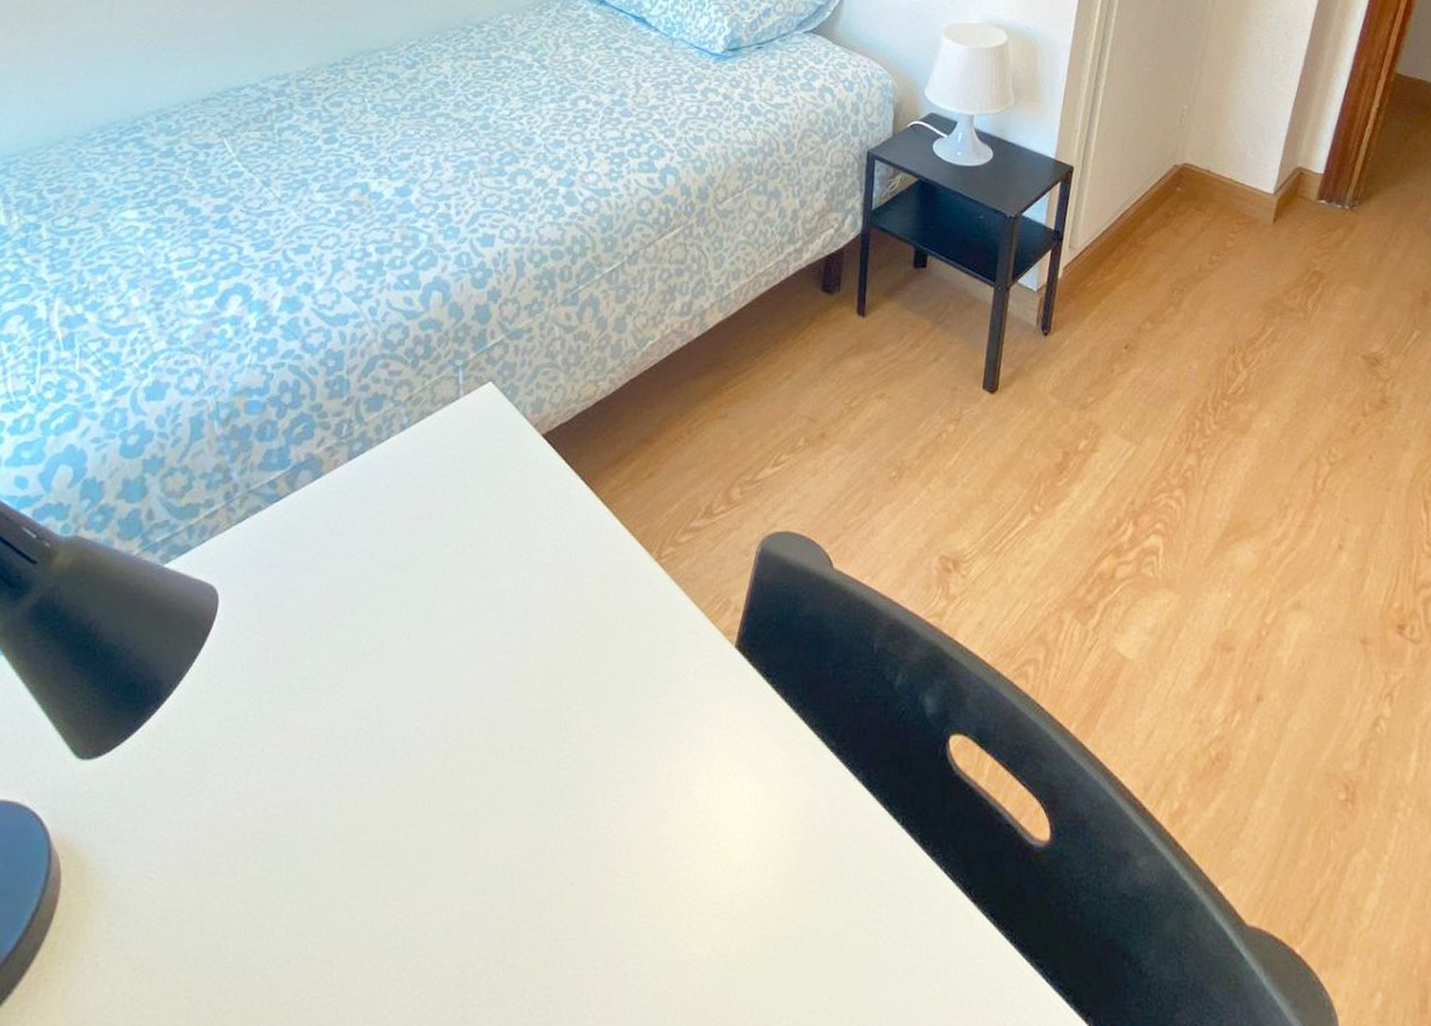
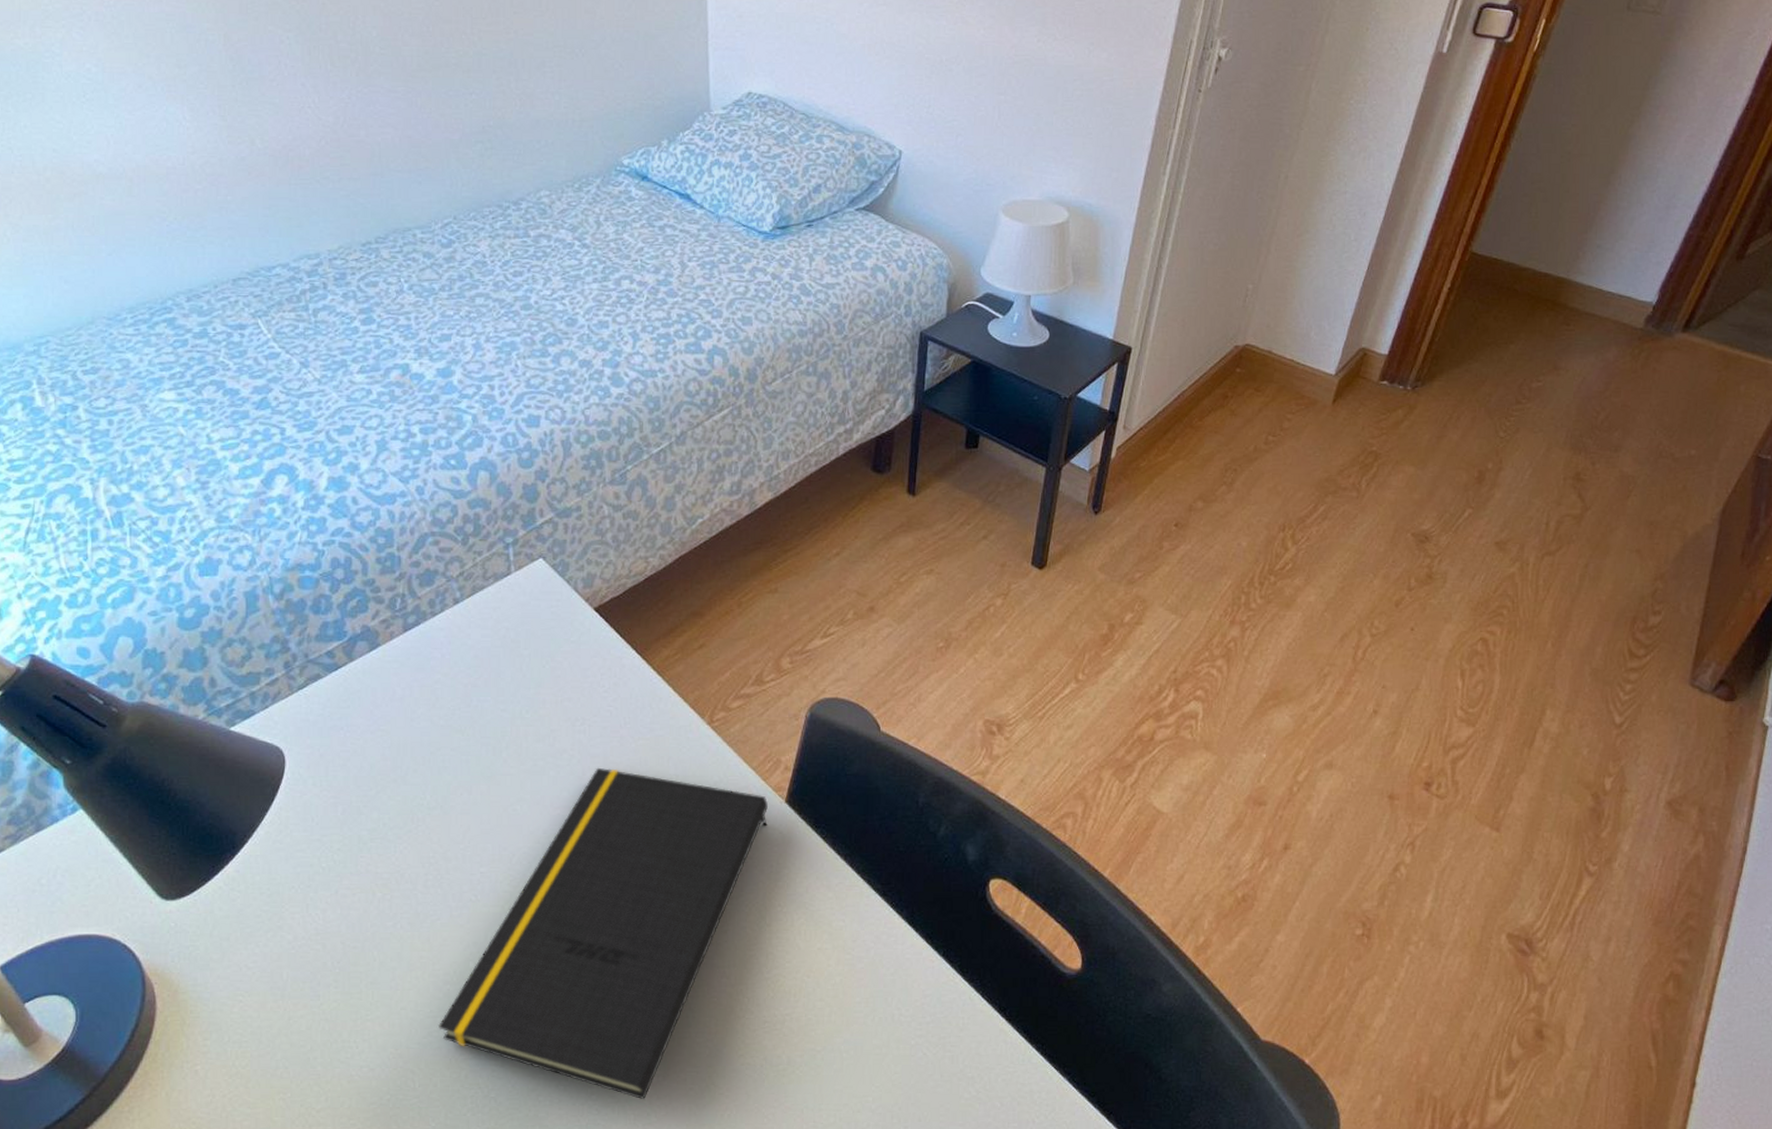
notepad: none [362,608,717,999] -> present [439,767,768,1100]

